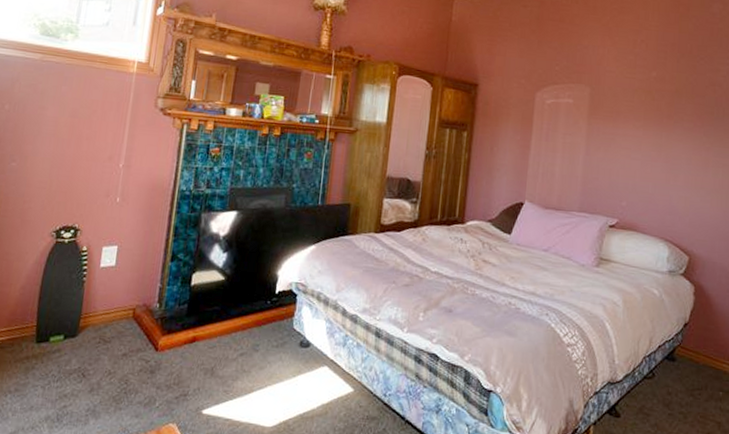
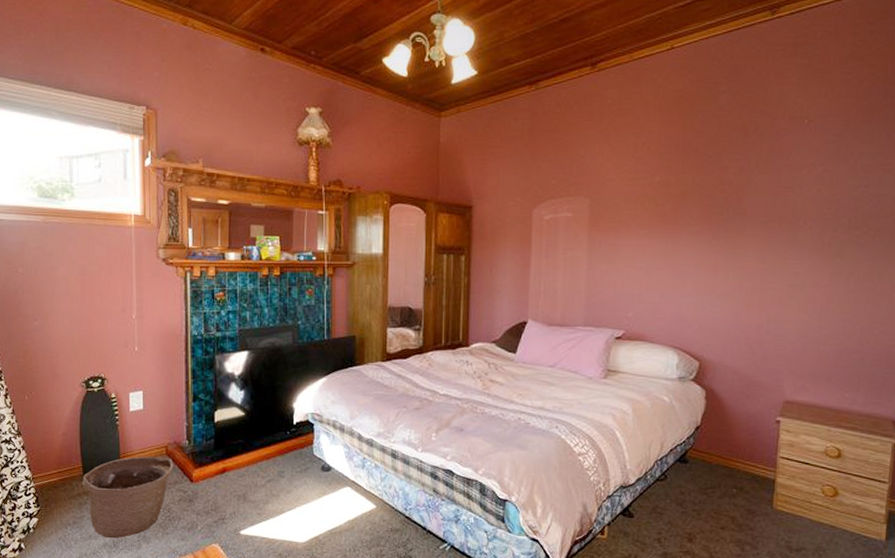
basket: none [33,318,139,412] -> present [82,456,174,539]

